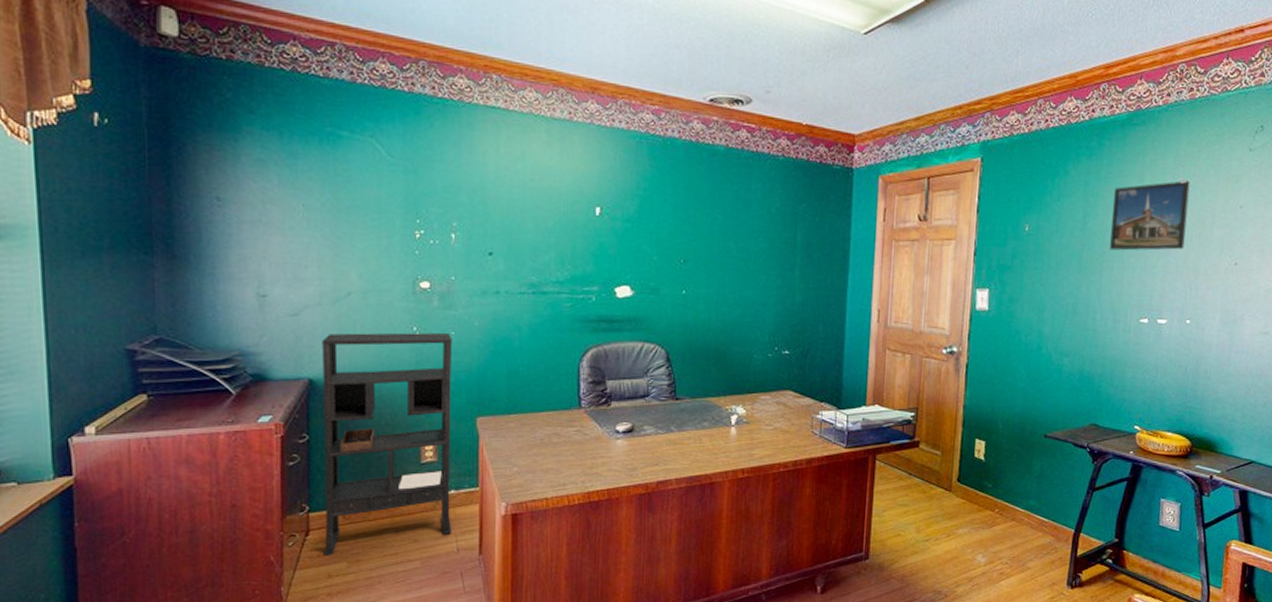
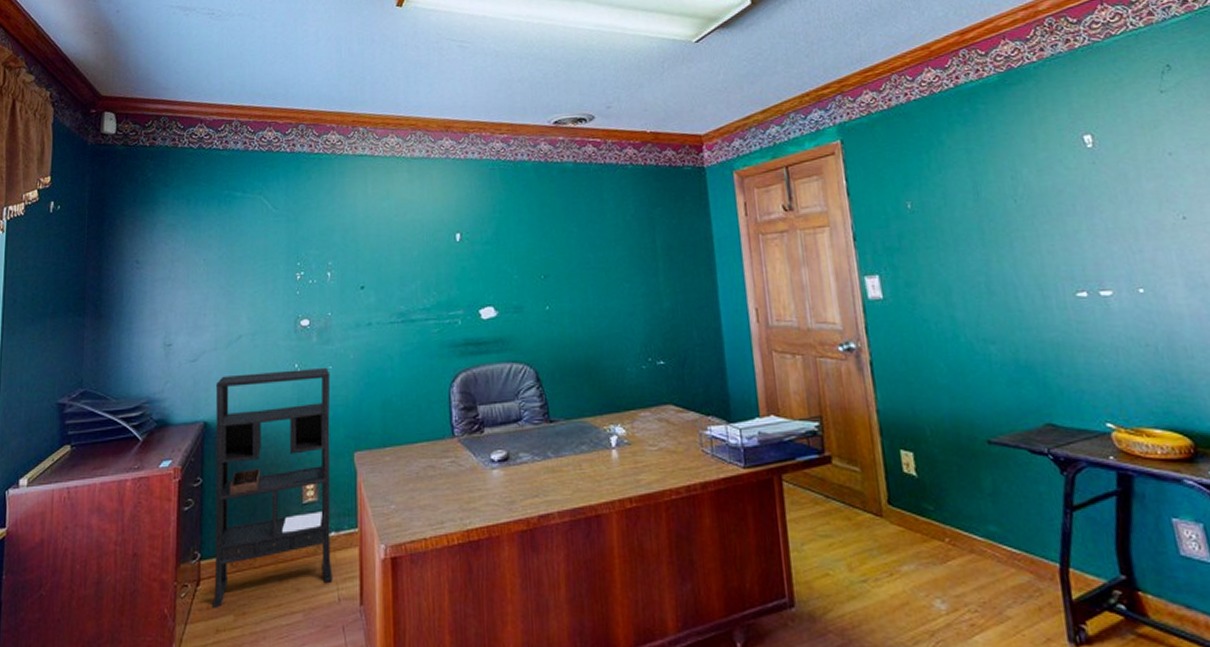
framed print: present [1110,181,1190,251] -> none [1003,134,1110,219]

